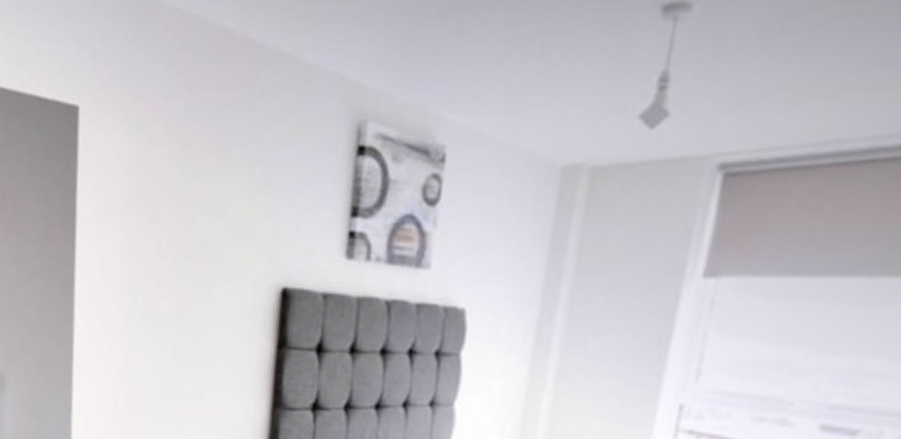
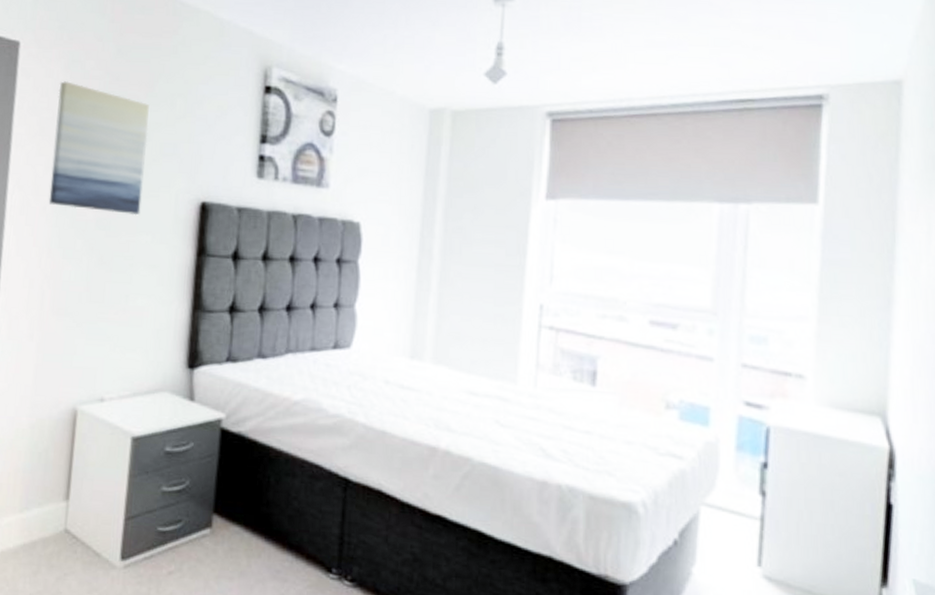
wall art: none [118,151,224,304] -> present [48,81,149,216]

